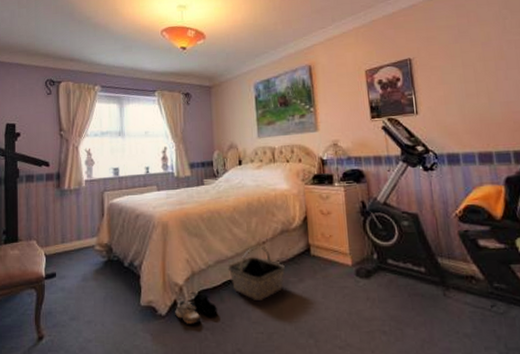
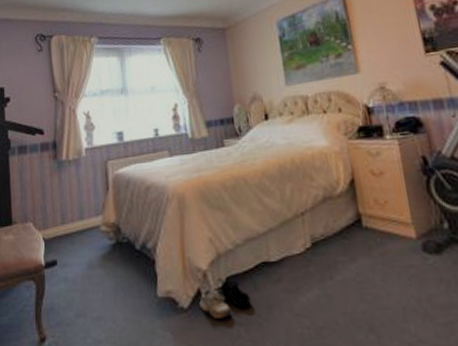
basket: present [227,247,285,302] -> none [260,219,332,288]

